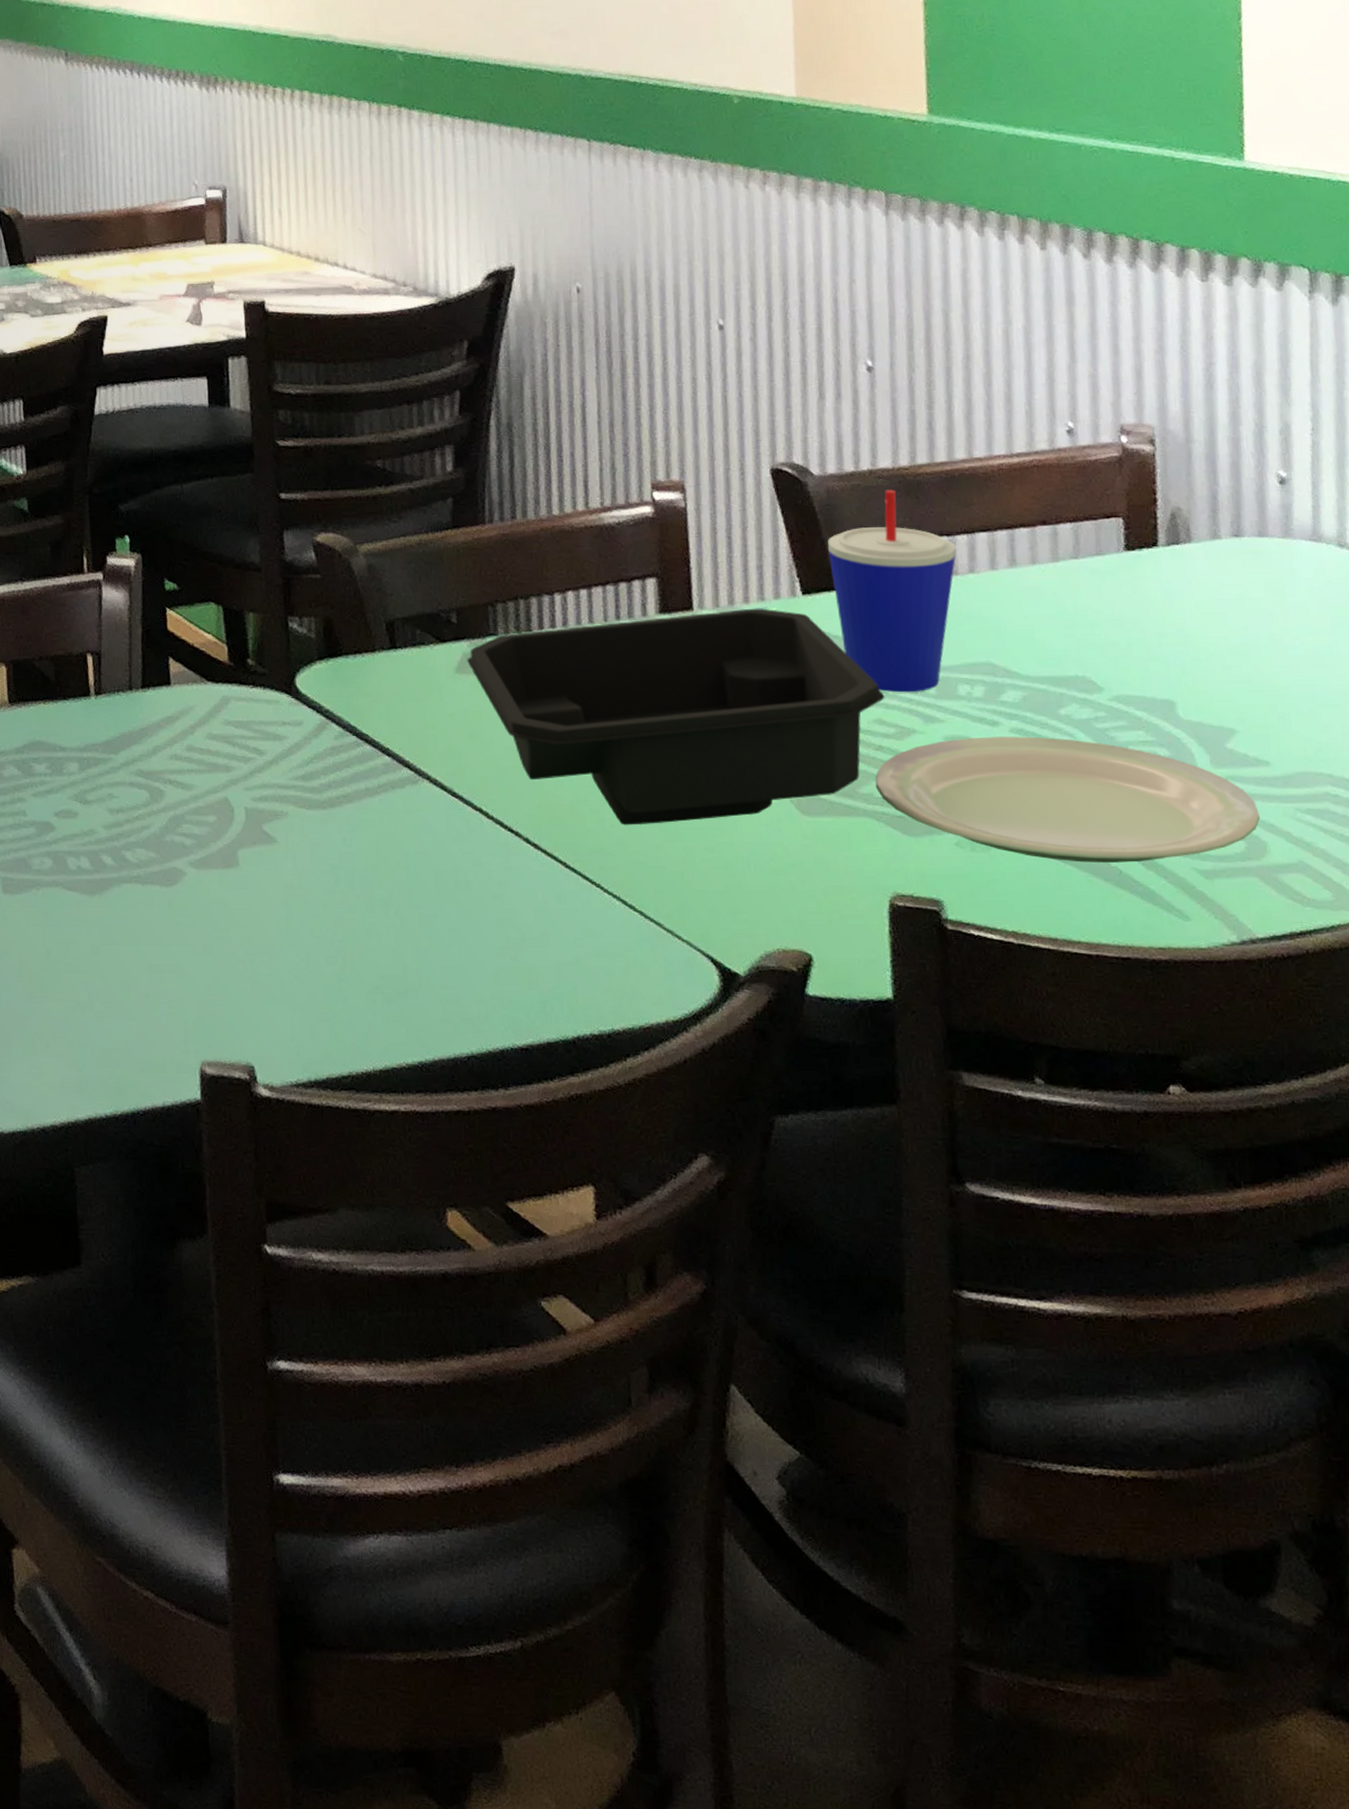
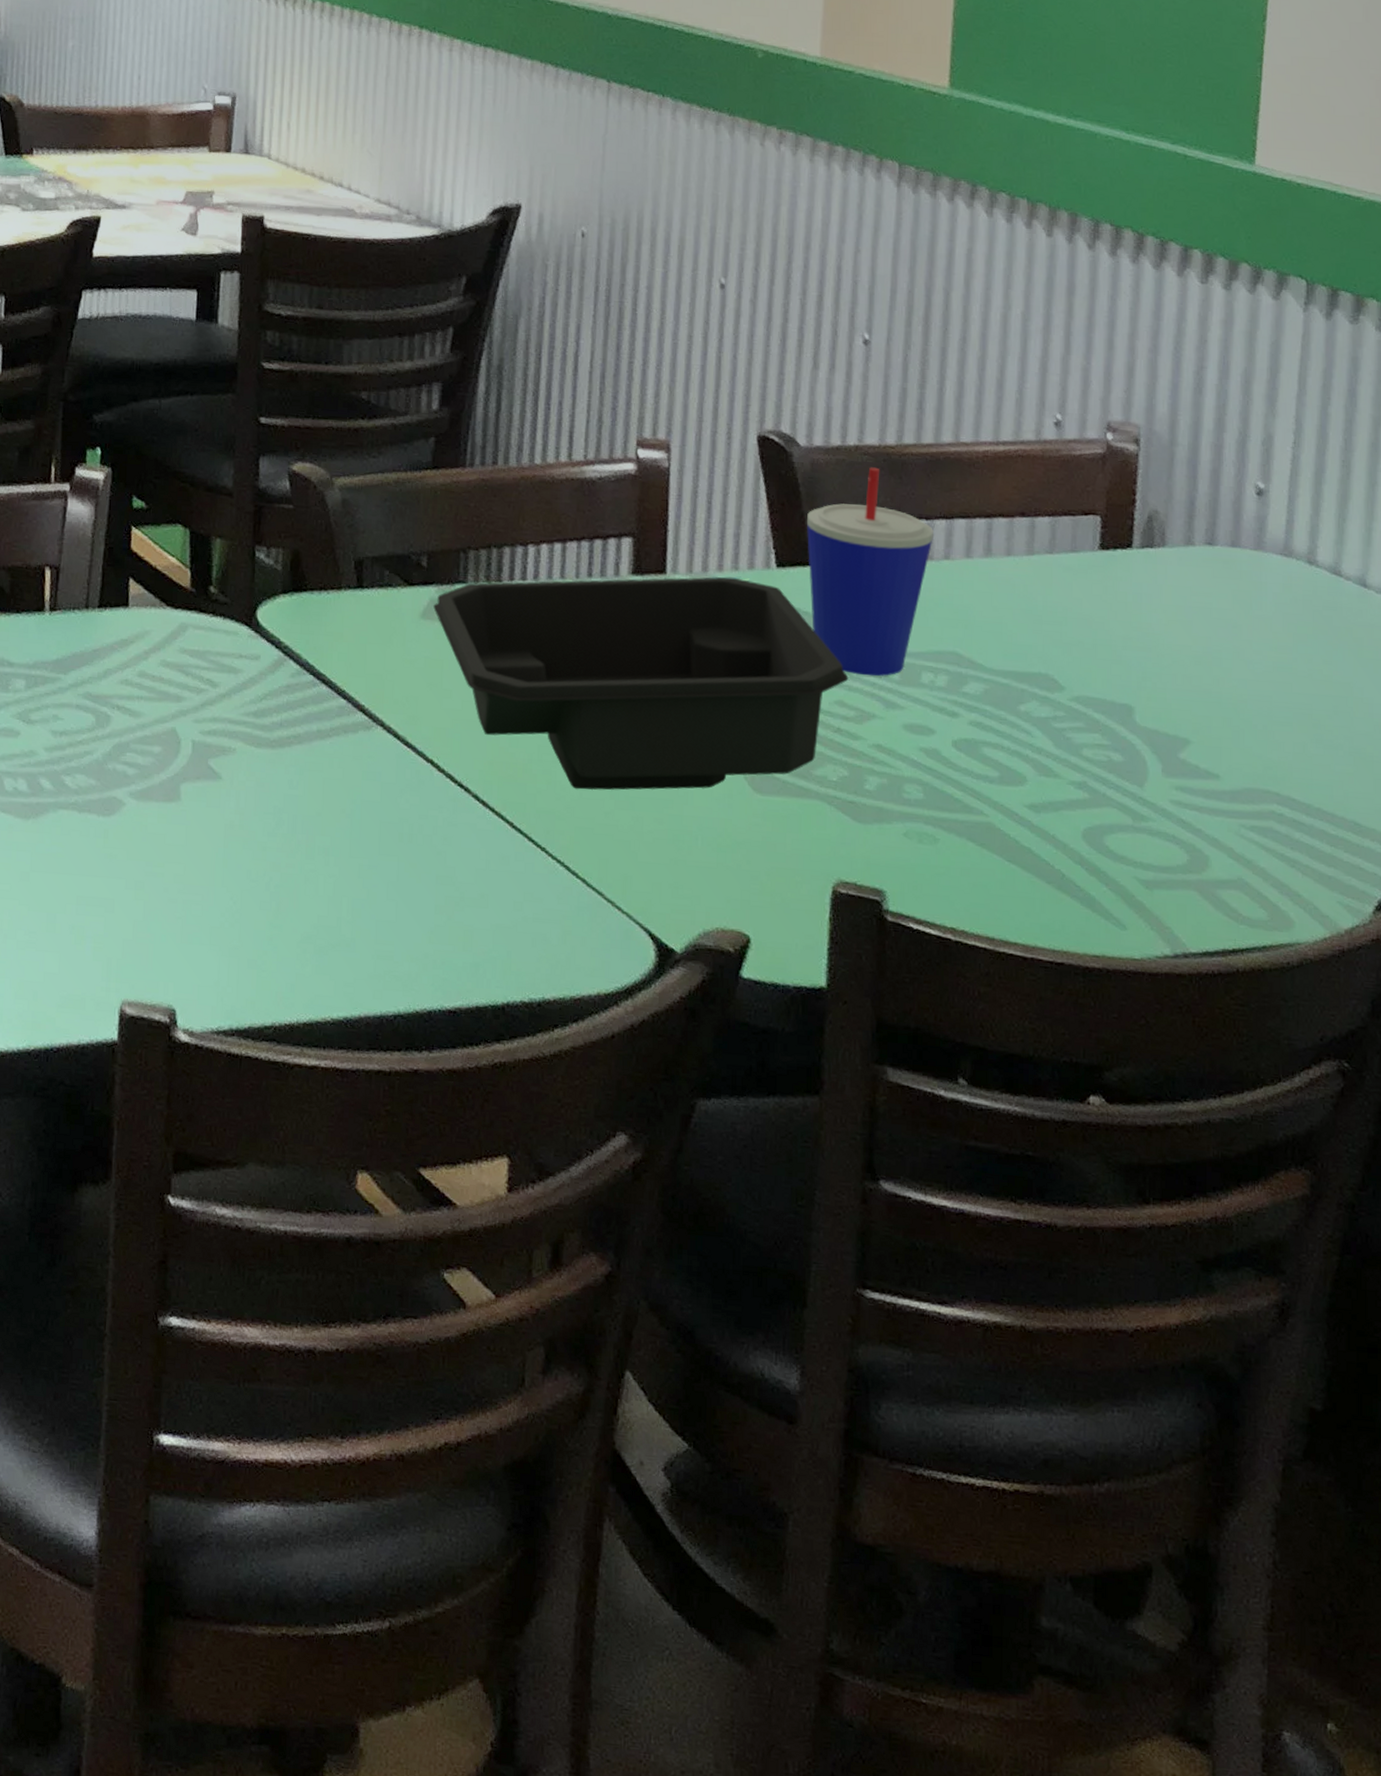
plate: present [875,736,1260,863] -> none [830,727,1204,867]

